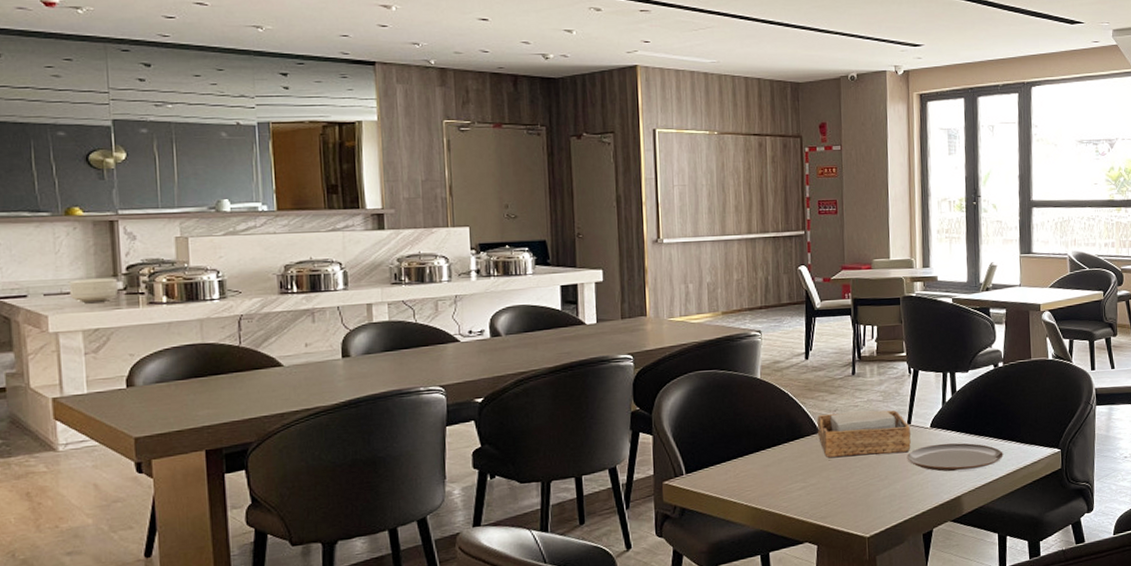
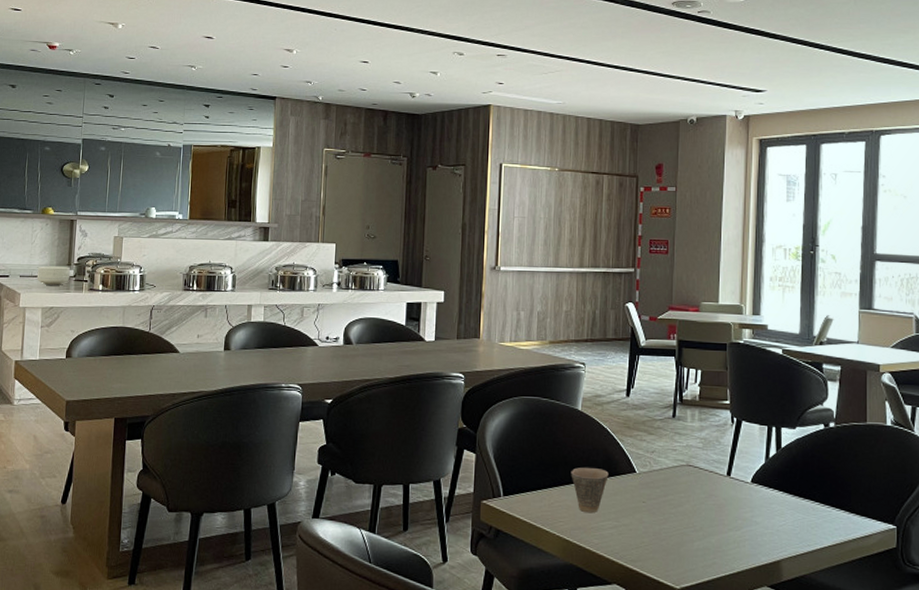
cup: none [754,433,793,479] -> present [571,467,609,513]
napkin holder: present [816,410,911,458] -> none [633,455,729,506]
plate: present [906,443,1003,472] -> none [724,501,830,535]

